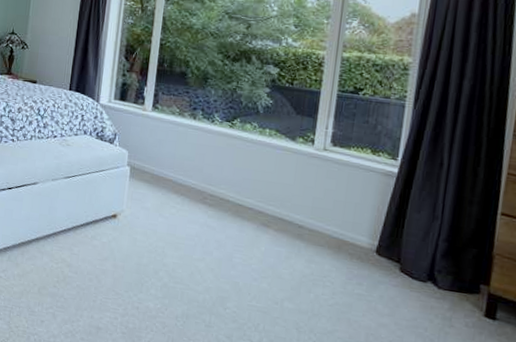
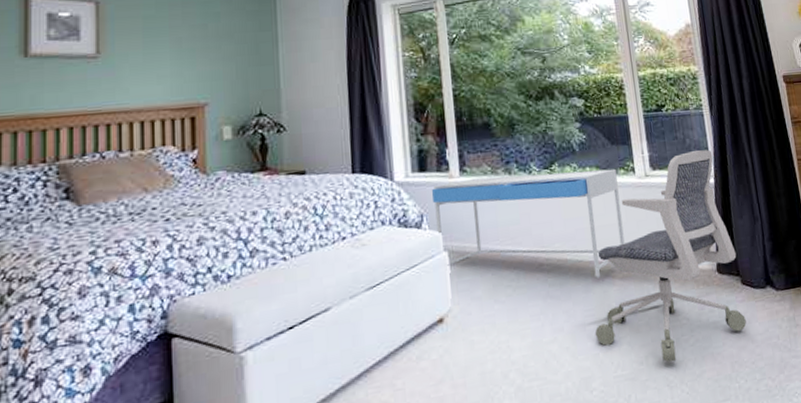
desk: none [125,113,295,224] -> present [432,168,625,278]
office chair: none [239,137,404,313] -> present [595,149,747,362]

